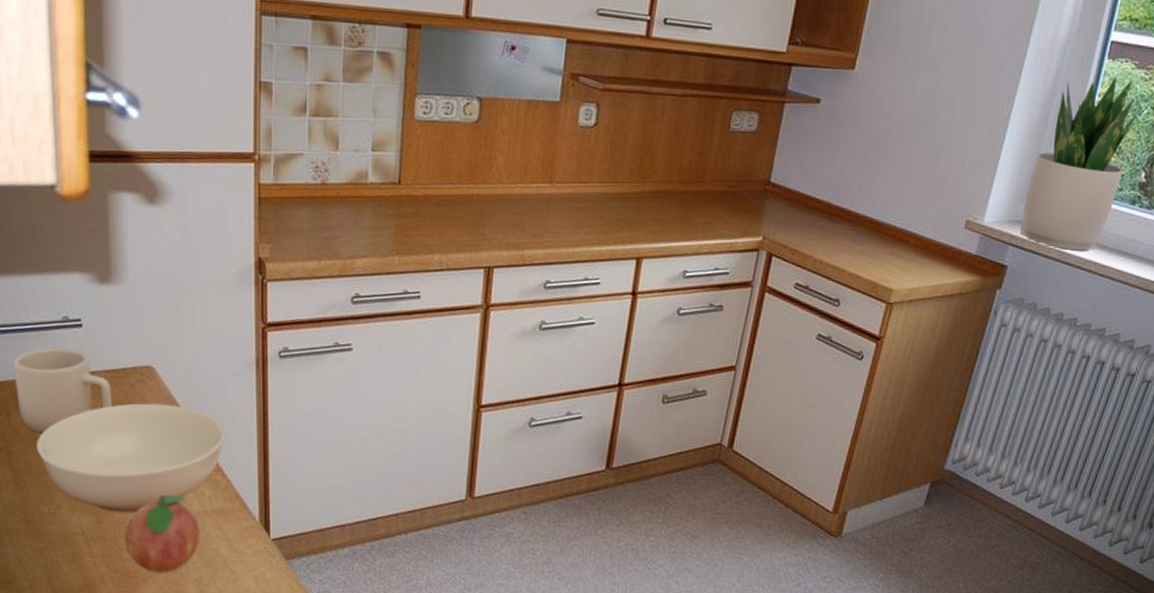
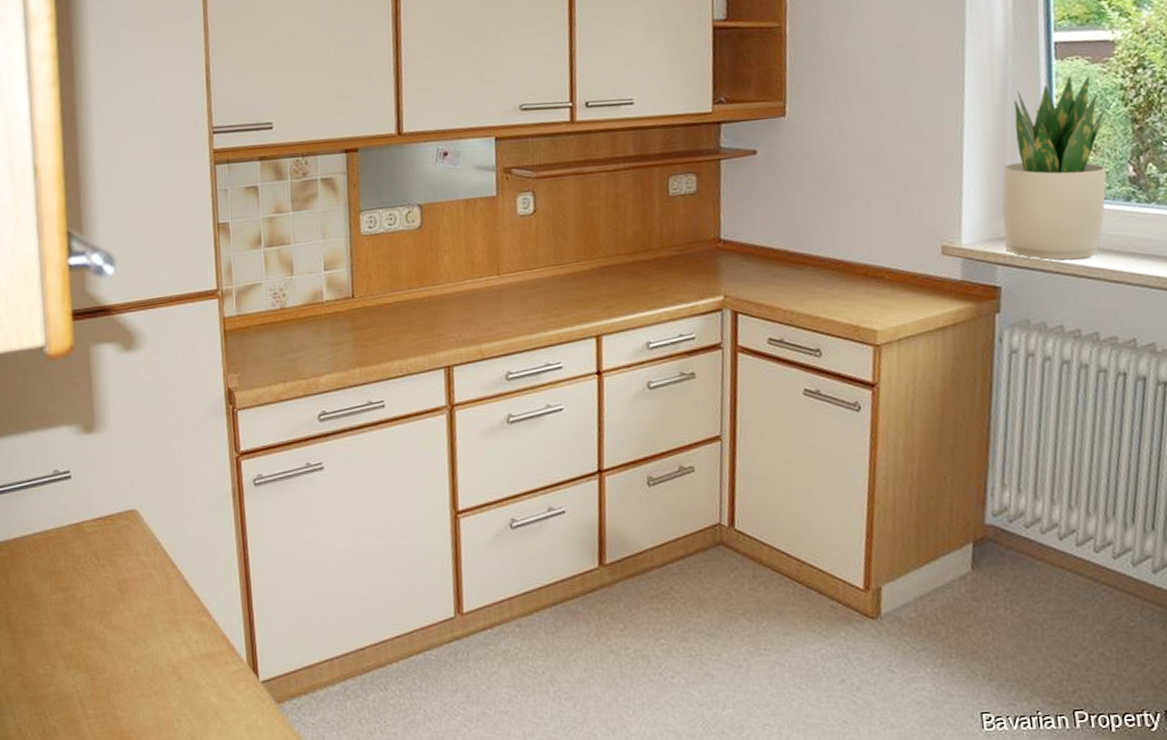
mug: present [14,347,112,434] -> none [11,501,100,591]
bowl: present [37,403,225,513] -> none [33,547,208,667]
fruit: present [125,494,200,572] -> none [117,642,190,730]

